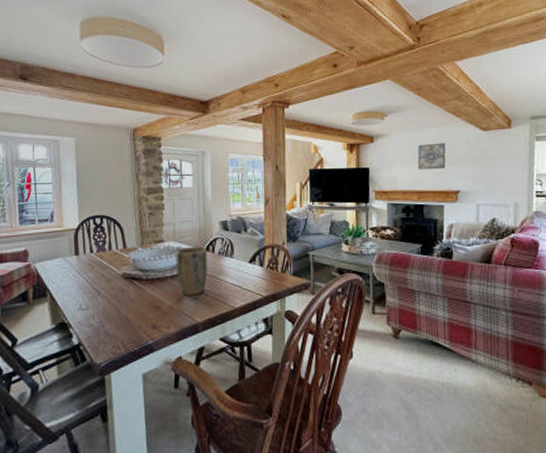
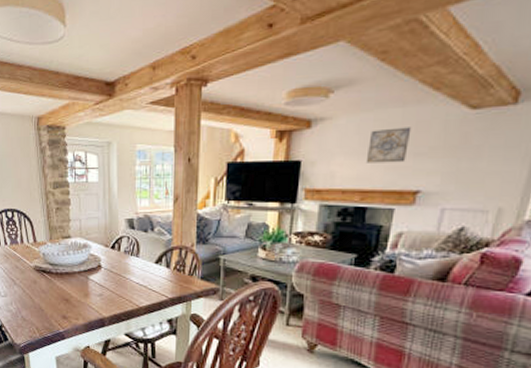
plant pot: present [176,246,208,296] -> none [83,243,114,292]

